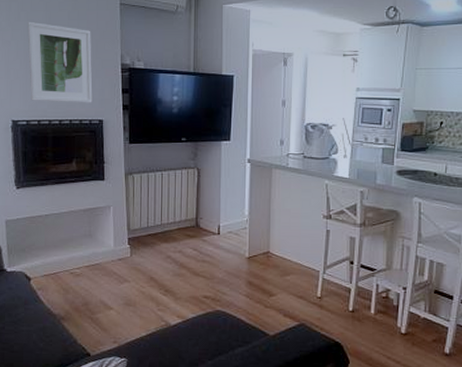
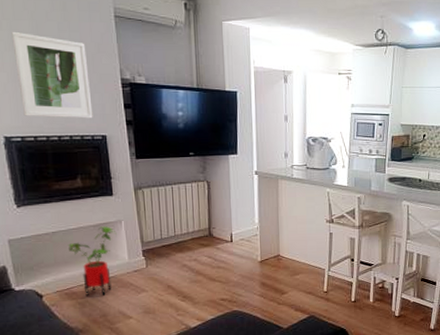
house plant: none [58,211,105,283] -> present [67,226,117,296]

